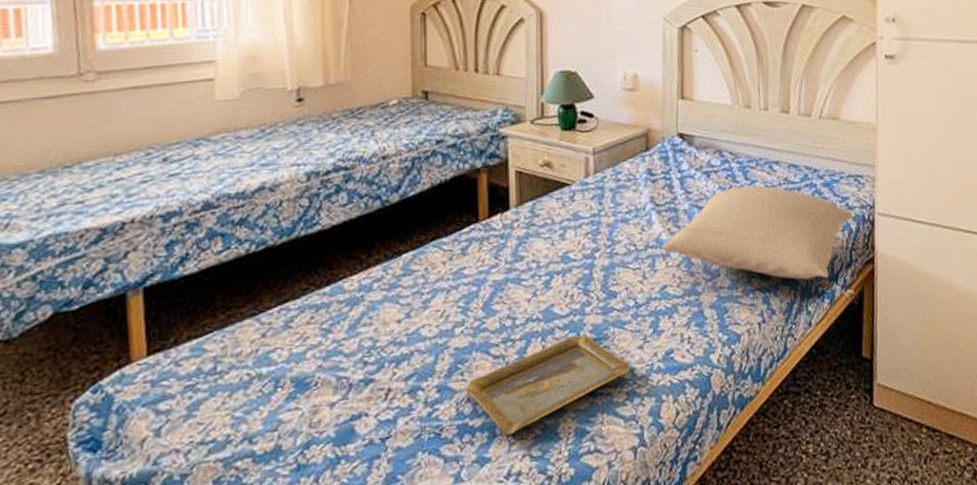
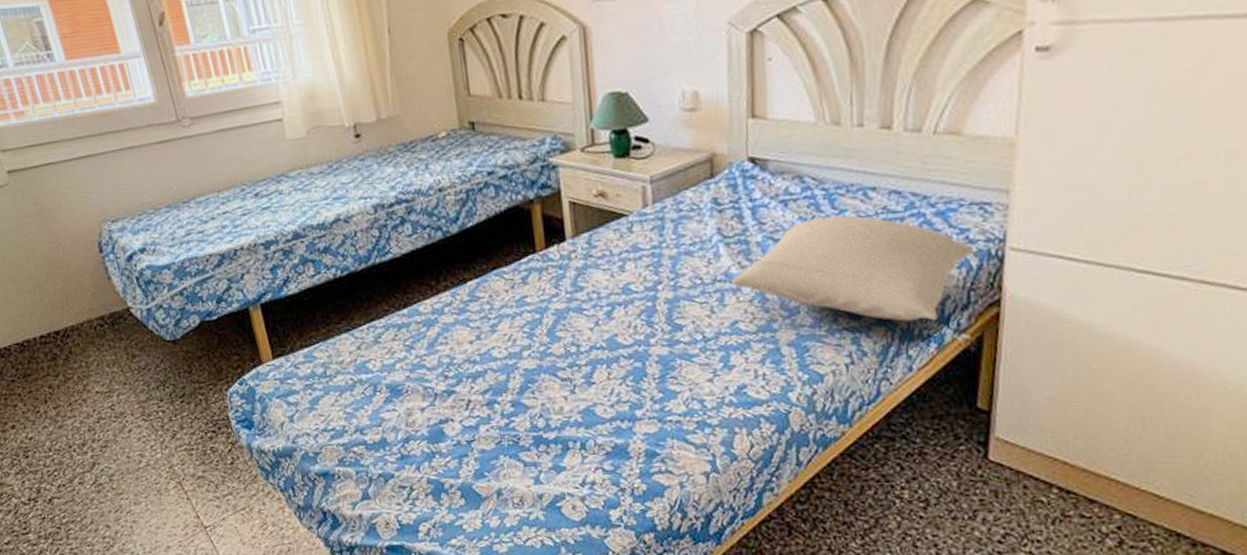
tray: present [464,334,630,435] -> none [536,364,700,449]

